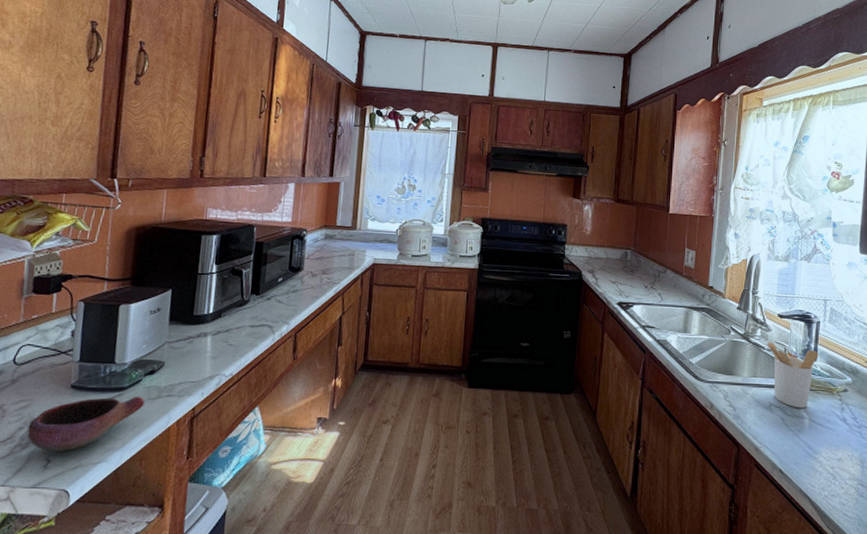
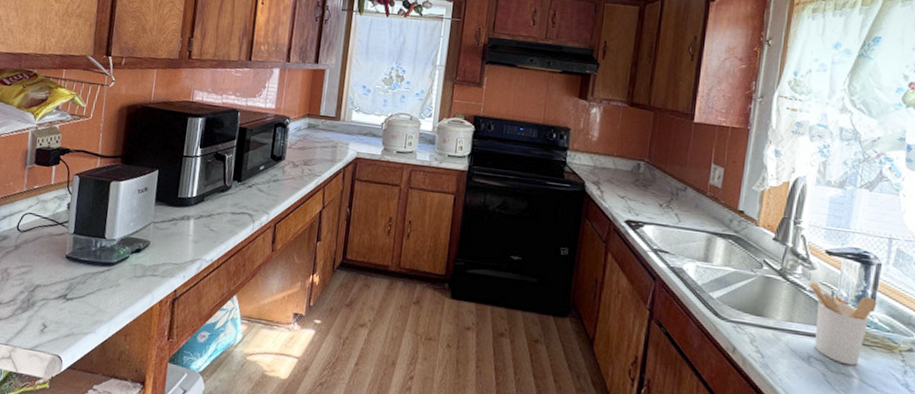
bowl: present [27,396,145,453] -> none [27,270,131,319]

